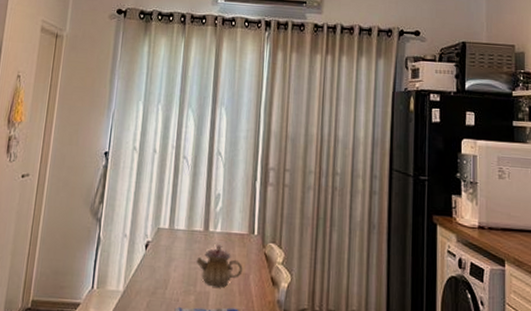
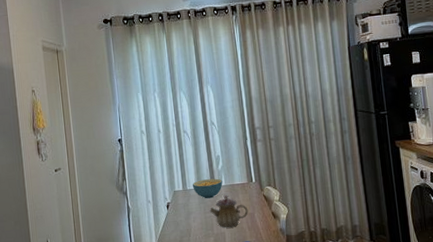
cereal bowl: none [181,220,218,246] -> present [192,178,223,199]

